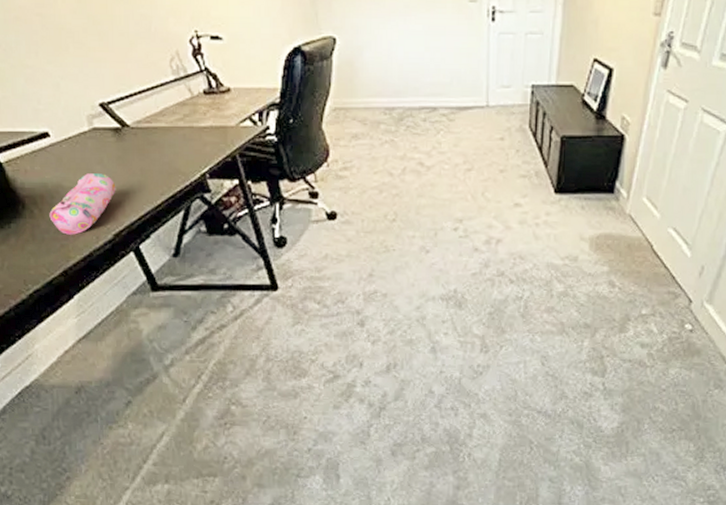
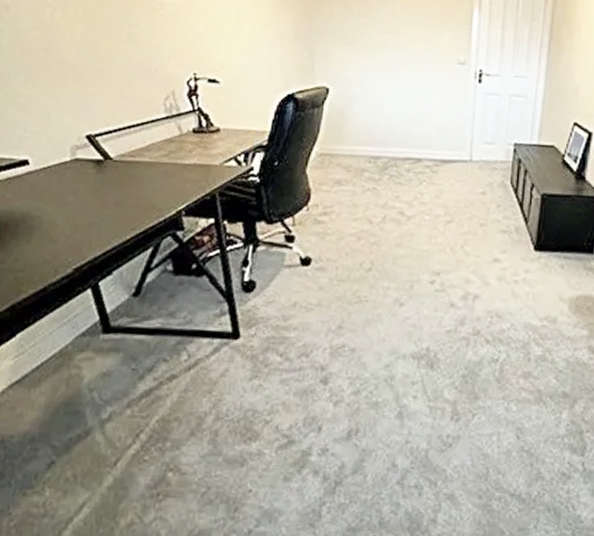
pencil case: present [49,173,116,235] -> none [9,203,87,267]

